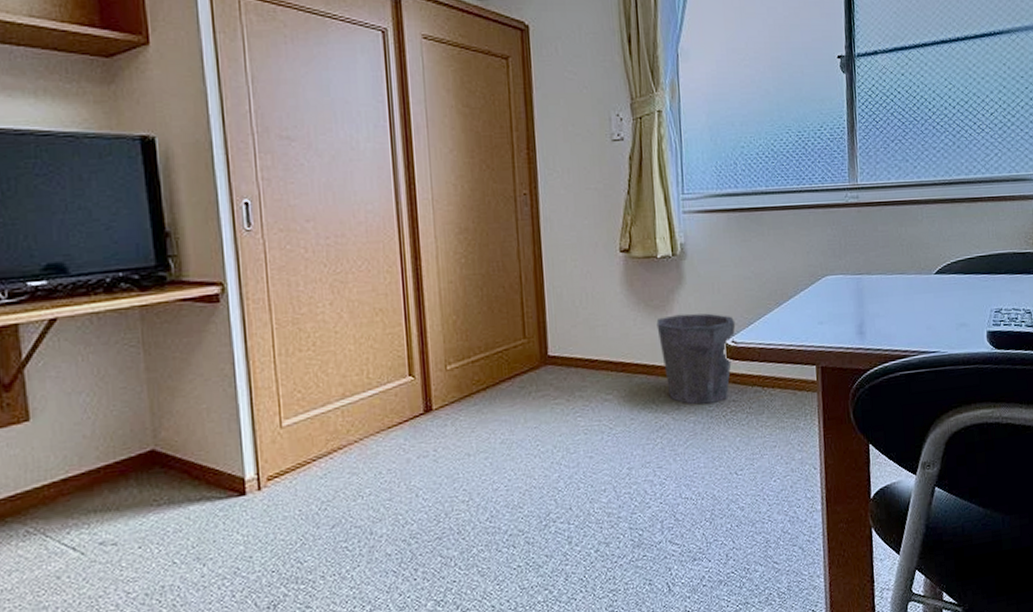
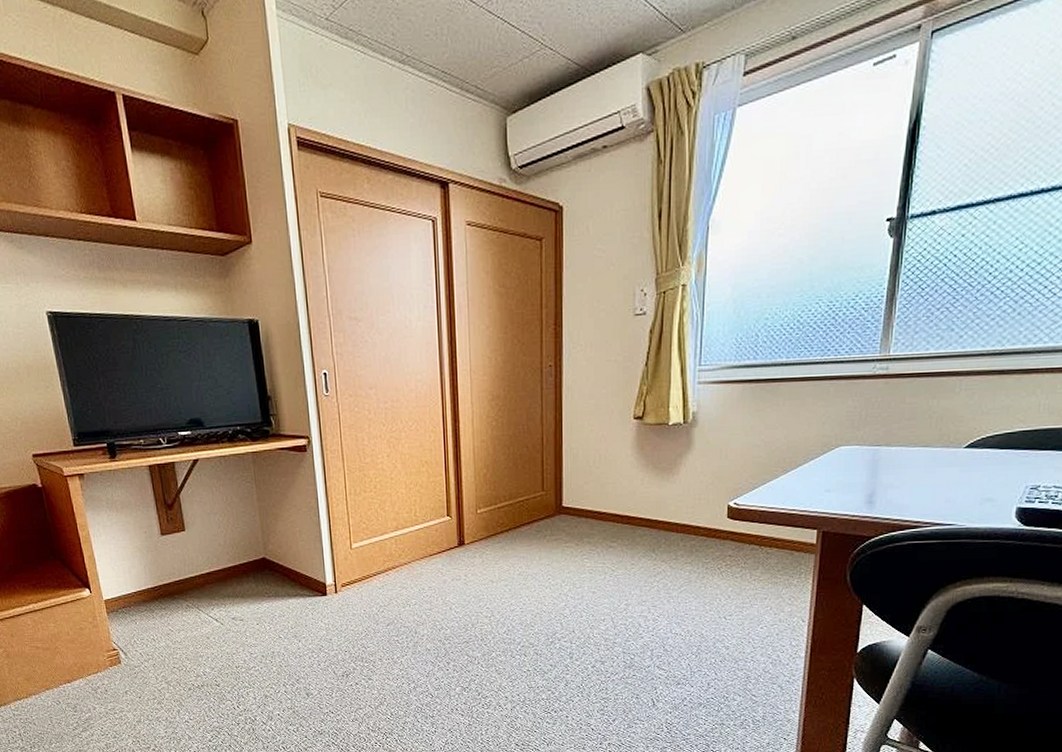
waste bin: present [656,313,736,405] -> none [662,476,740,558]

